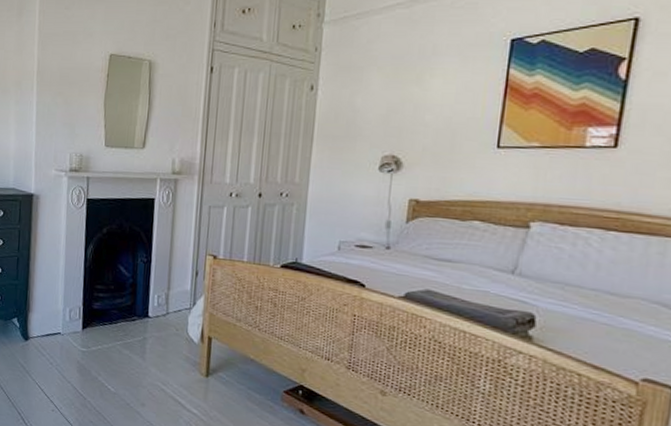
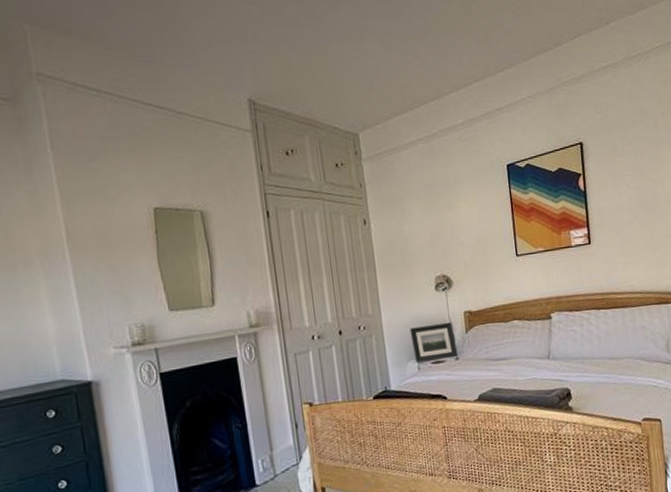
picture frame: none [336,205,391,246] -> present [410,322,457,363]

